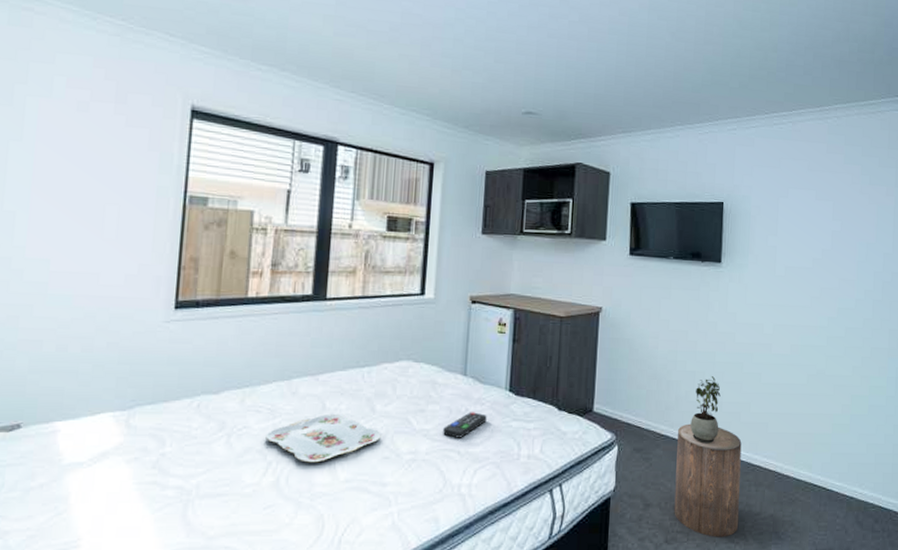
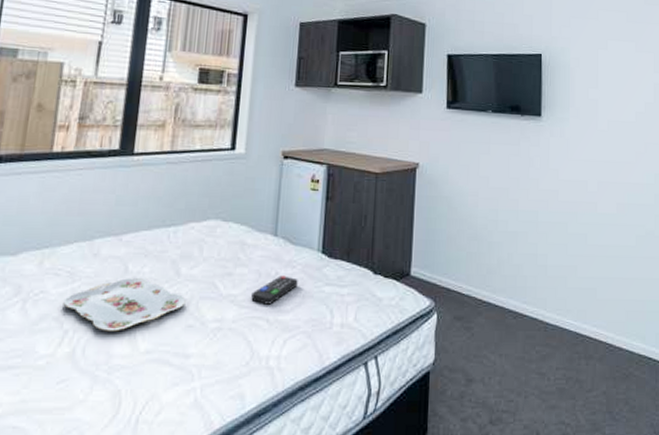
stool: present [674,423,742,537] -> none [498,289,570,418]
potted plant: present [690,376,721,444] -> none [514,237,545,312]

